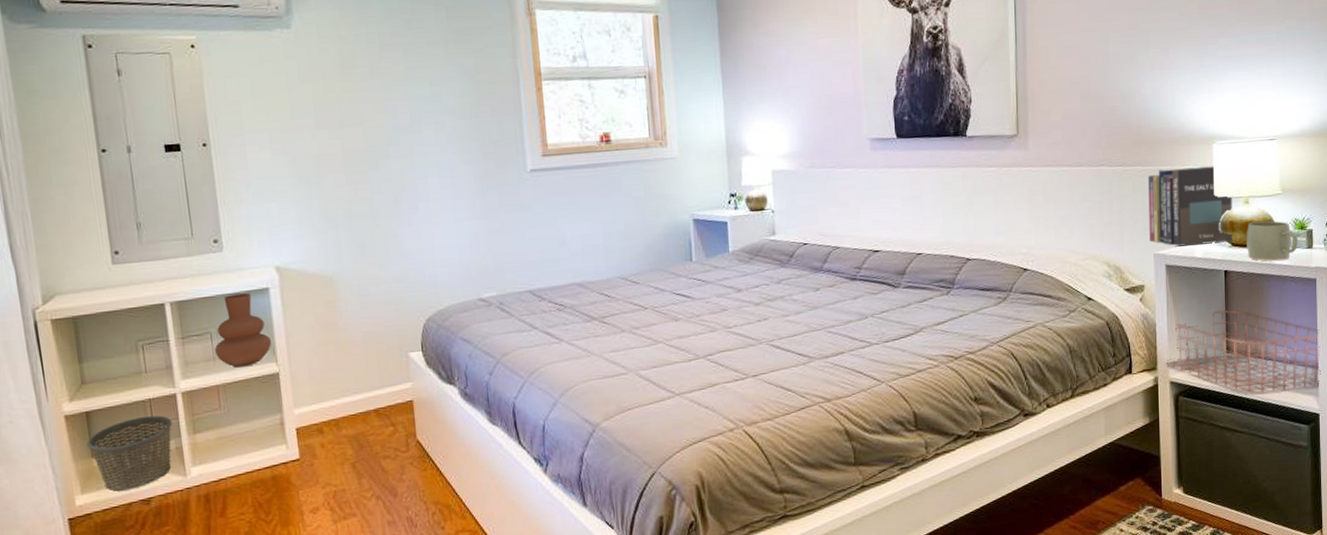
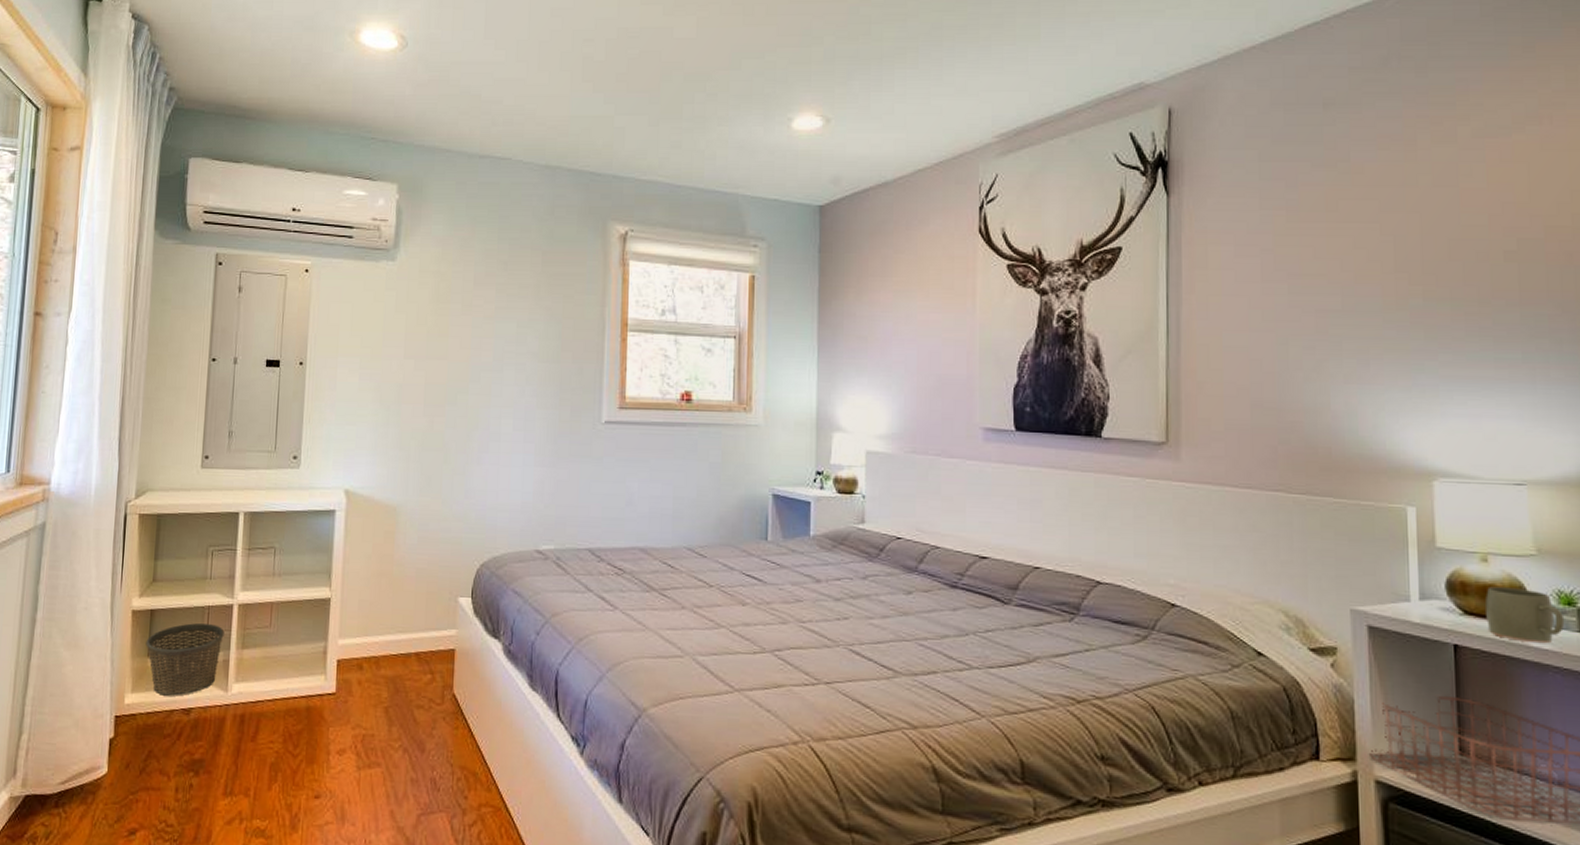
vase: present [215,293,272,368] -> none [276,512,330,587]
books: present [1148,166,1233,247] -> none [1342,505,1465,609]

